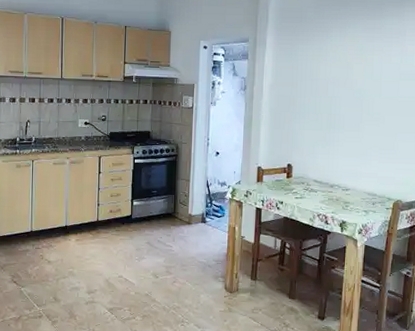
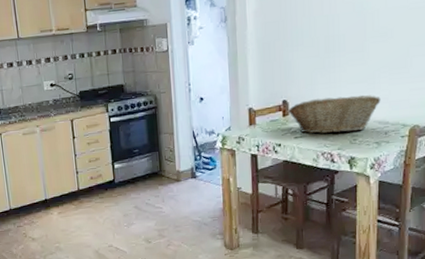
fruit basket: none [292,166,371,199] -> present [288,94,381,134]

